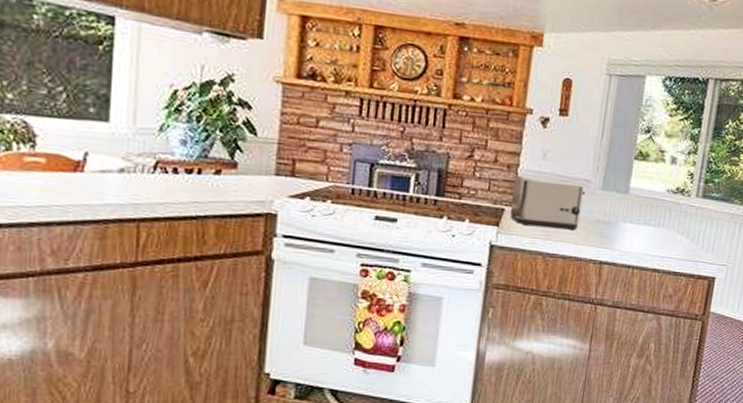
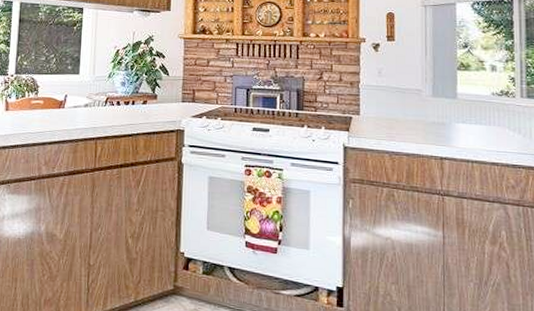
toaster: present [509,175,585,230] -> none [356,90,418,132]

